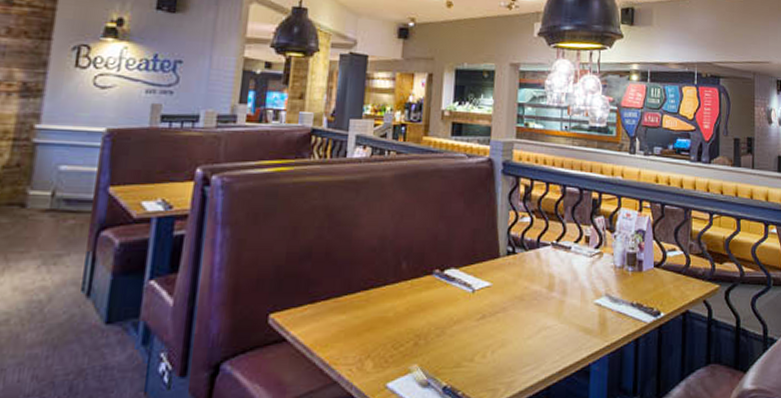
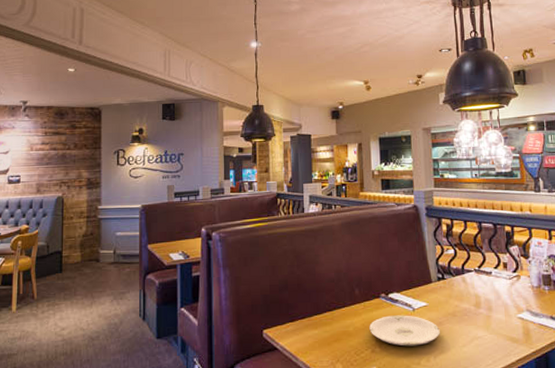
plate: none [414,297,503,338] -> present [369,315,440,346]

